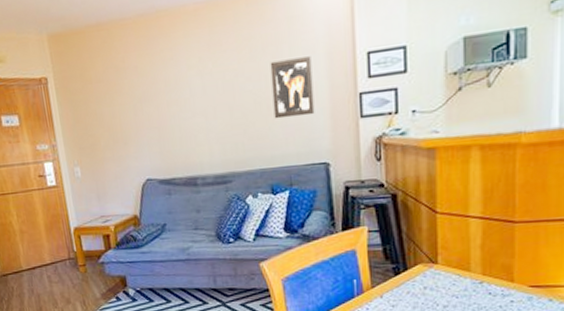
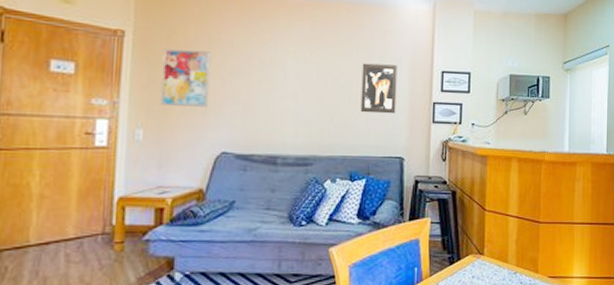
wall art: none [80,82,128,142] -> present [160,48,211,107]

